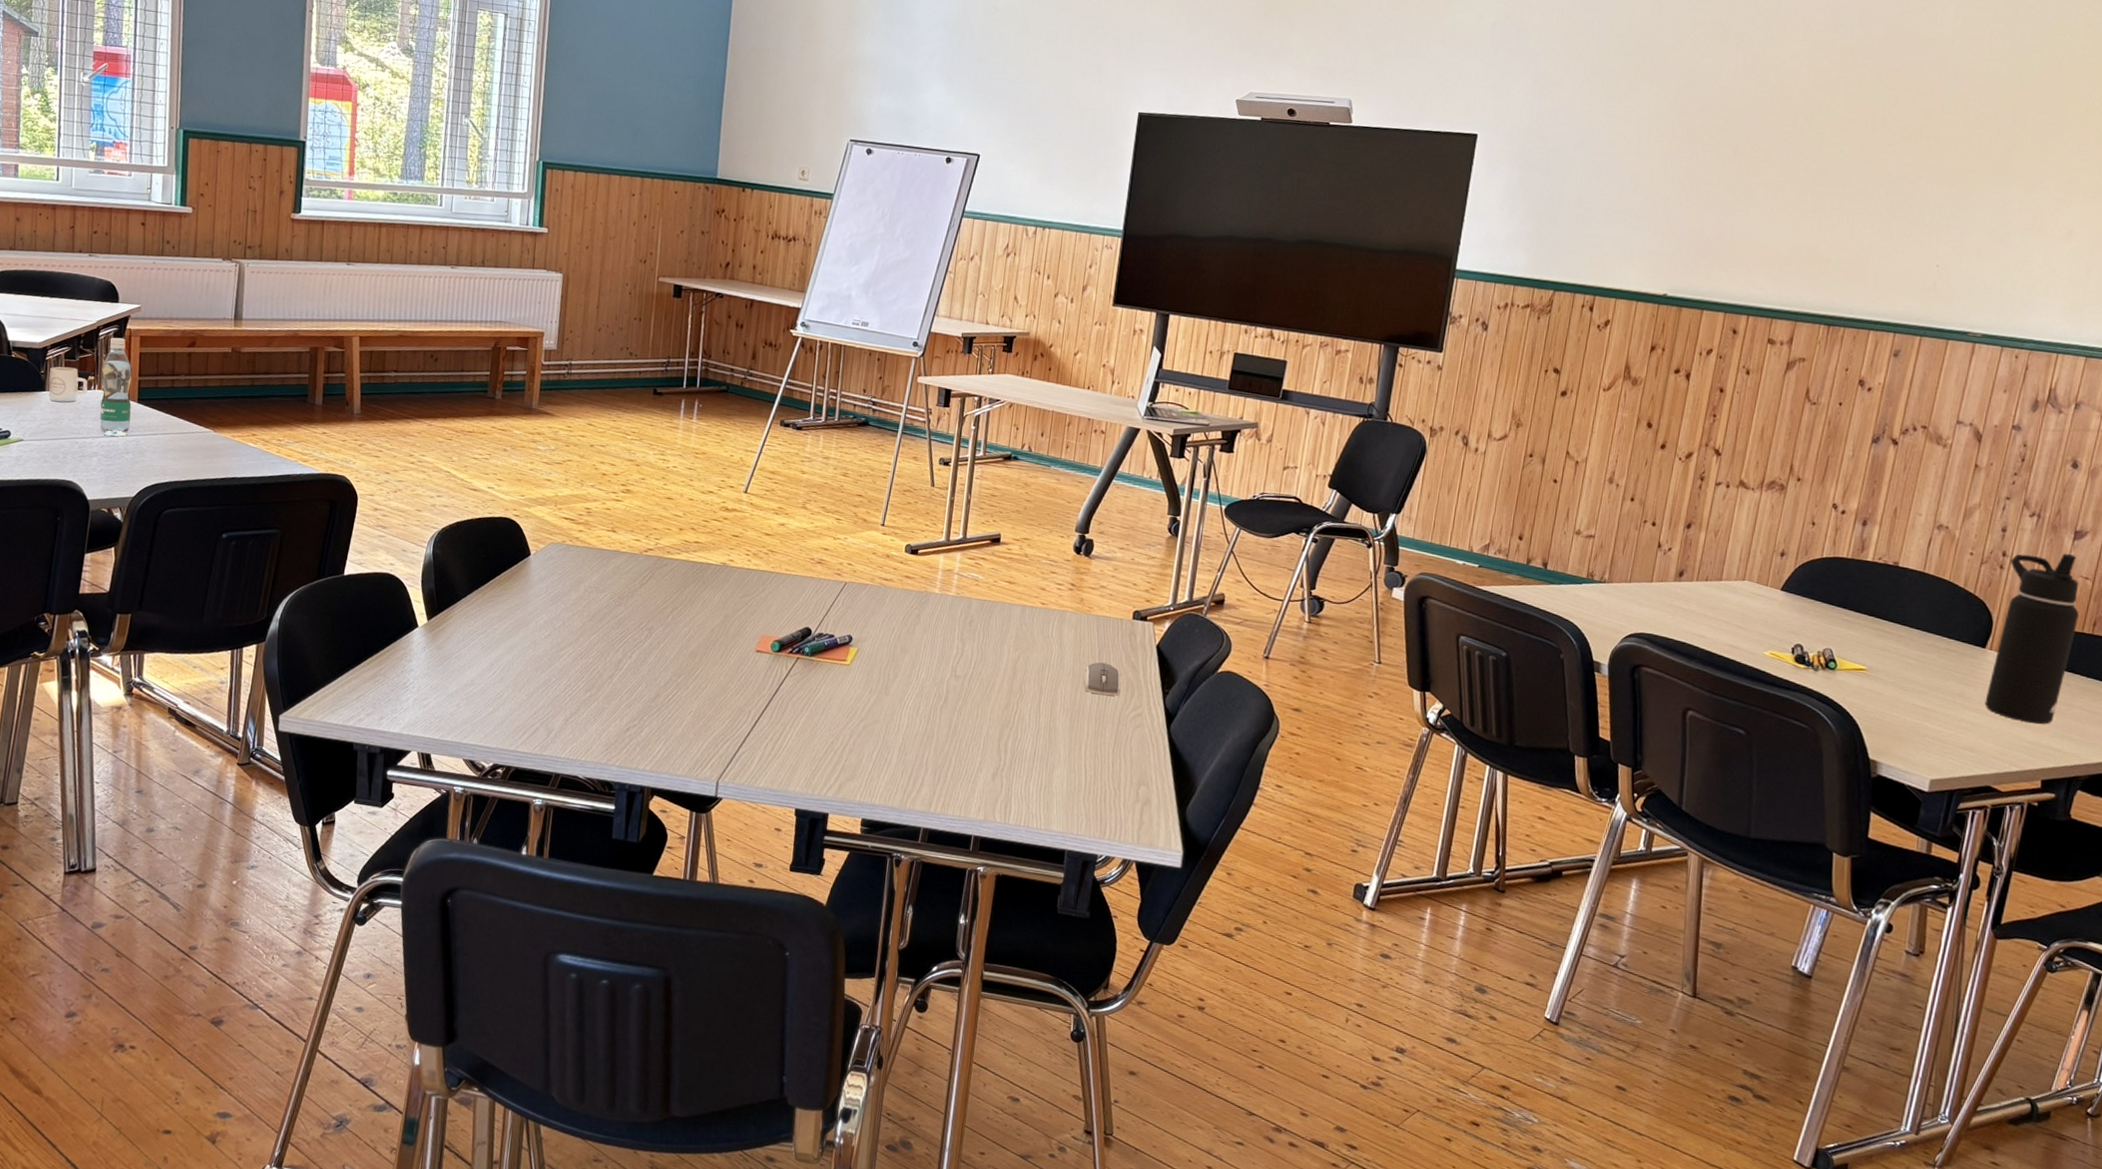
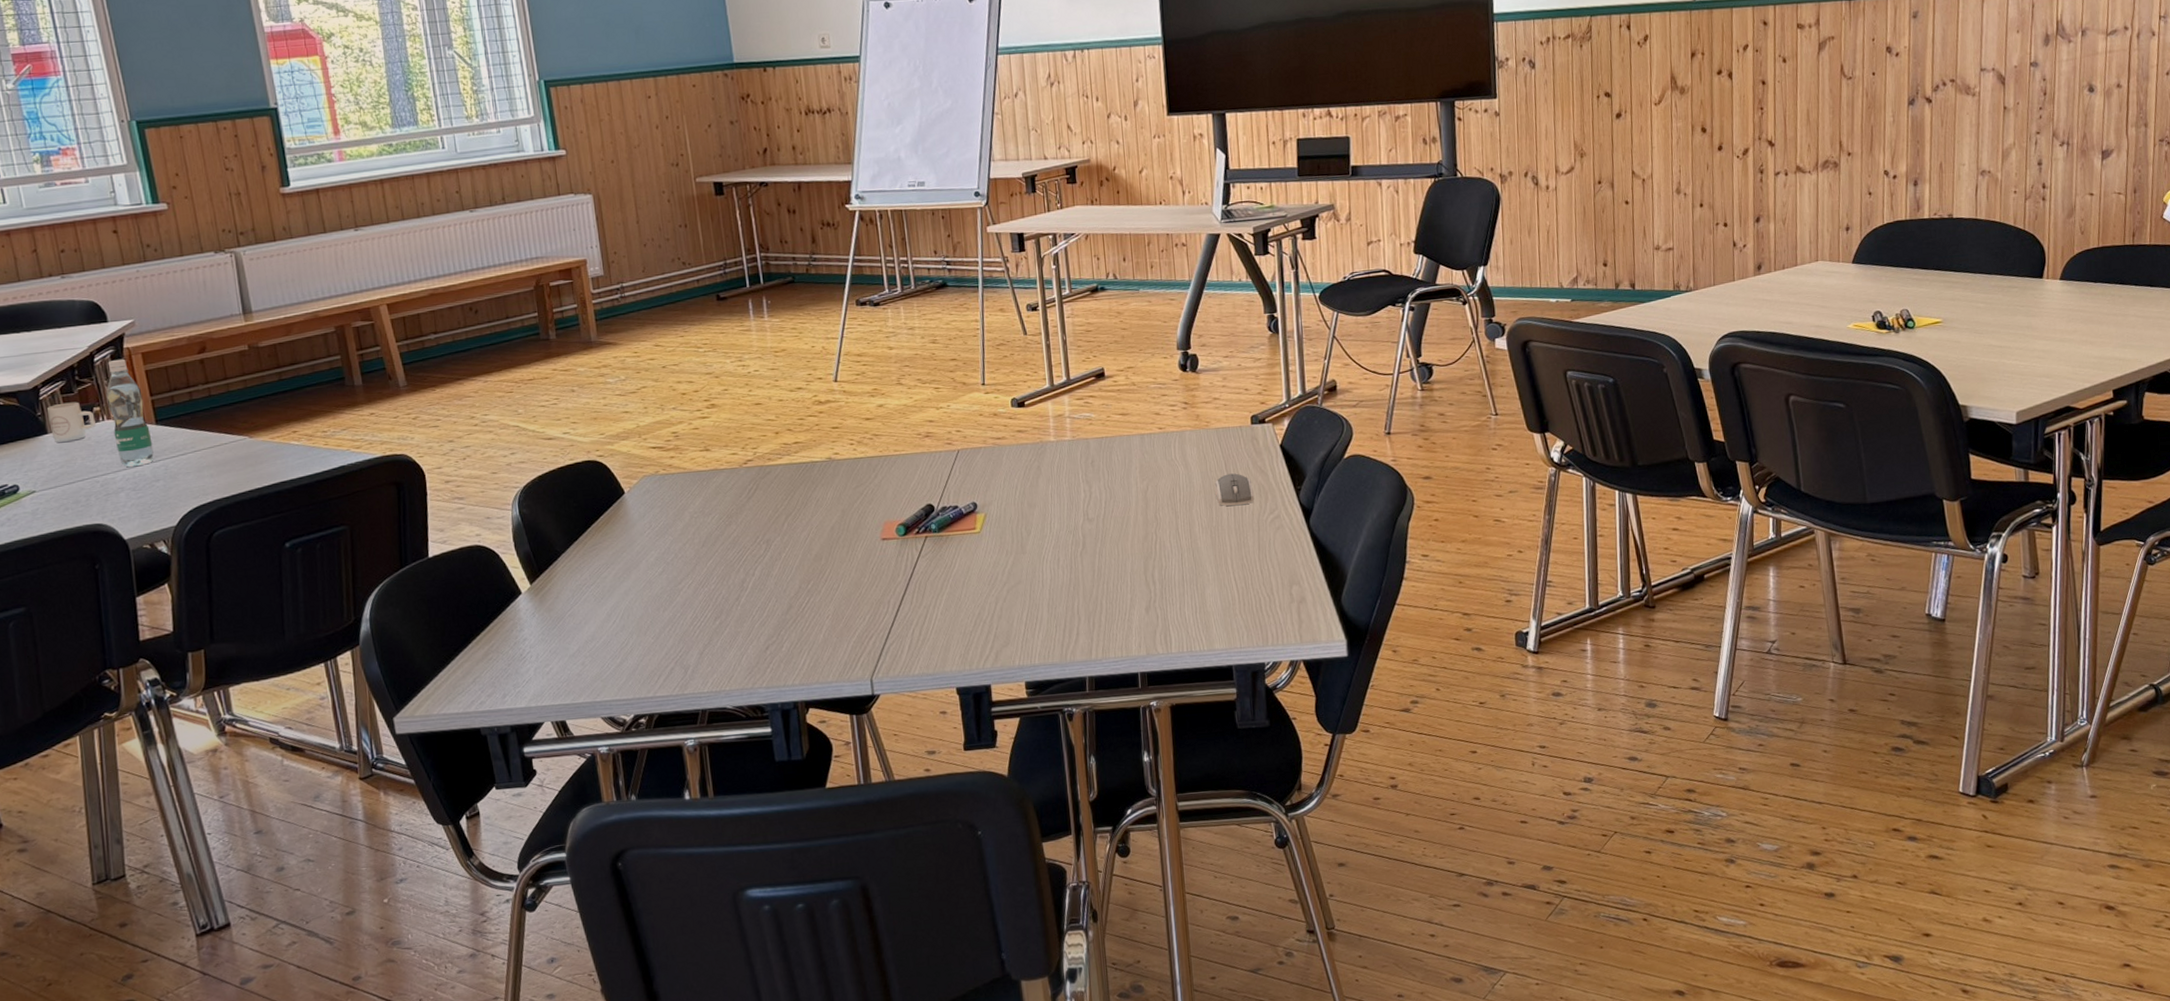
water bottle: present [1984,553,2079,724] -> none [2050,173,2119,339]

